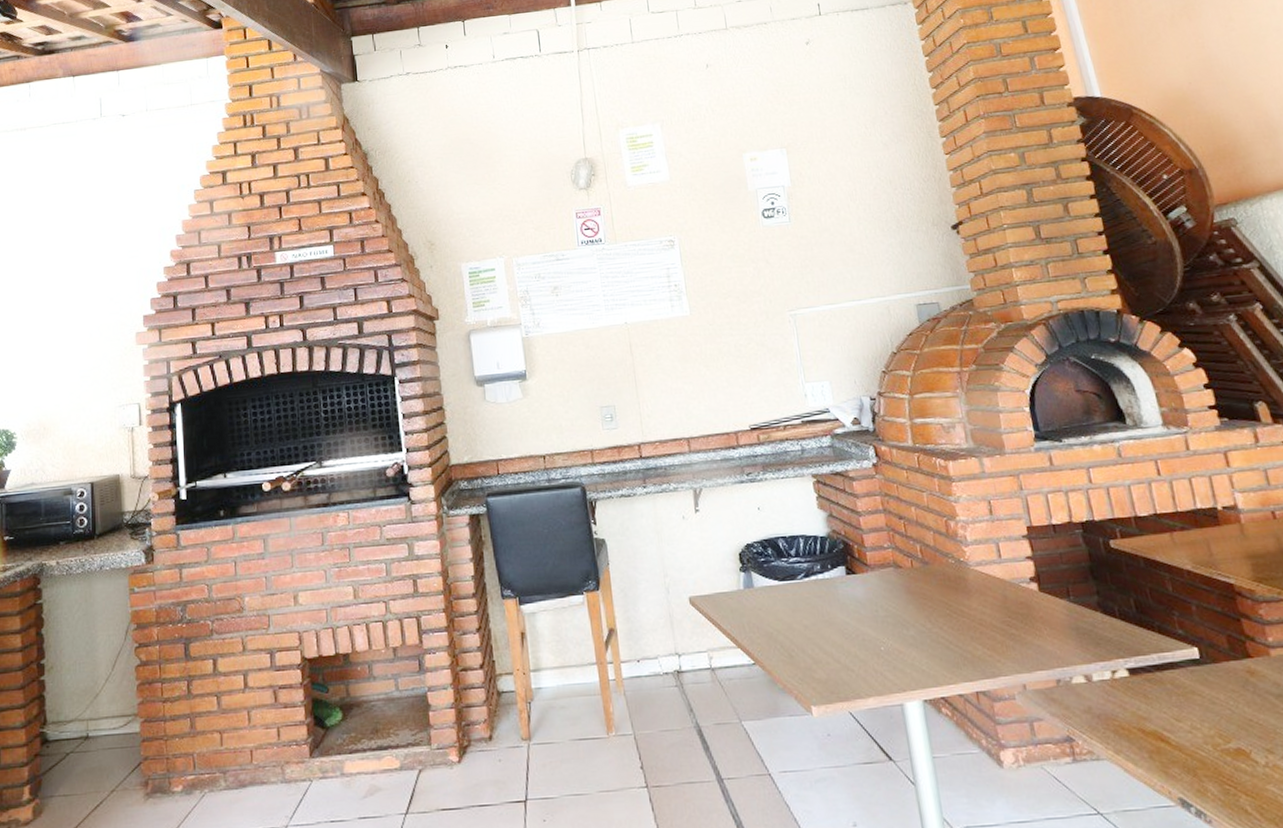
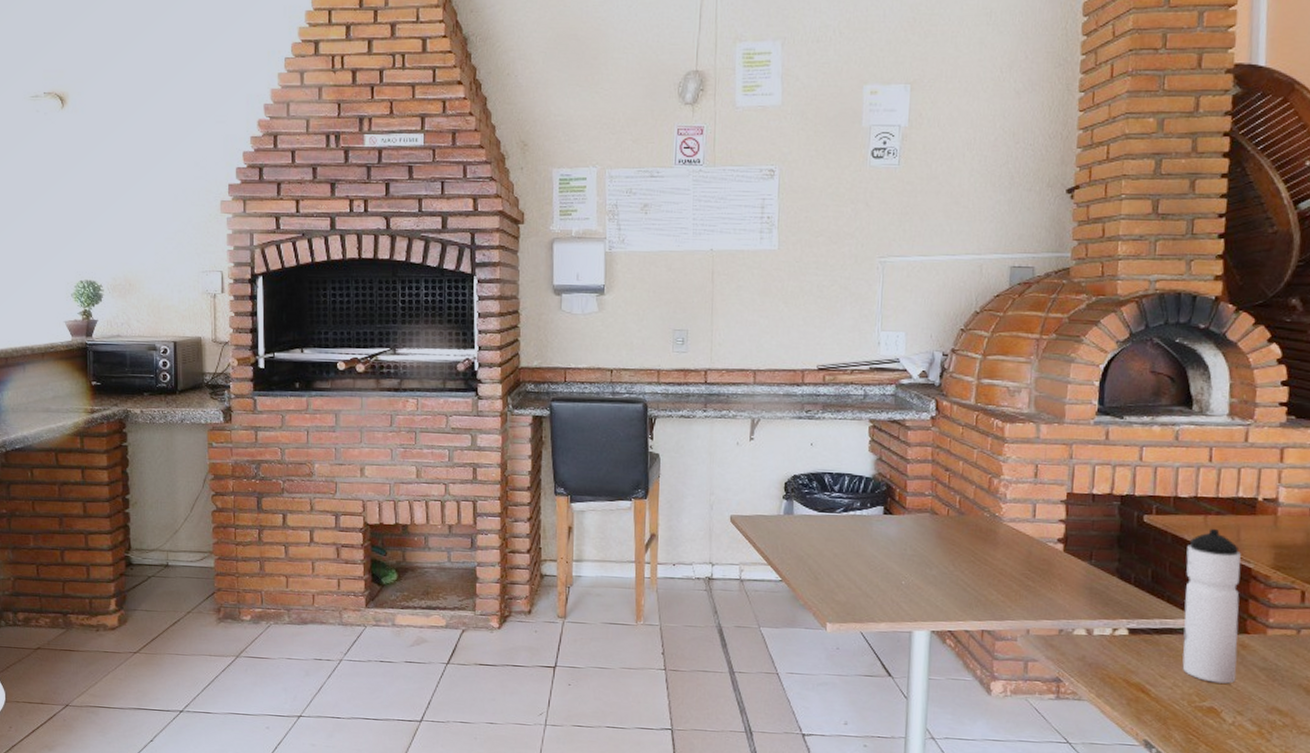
water bottle: none [1162,545,1255,719] -> present [1182,528,1241,684]

